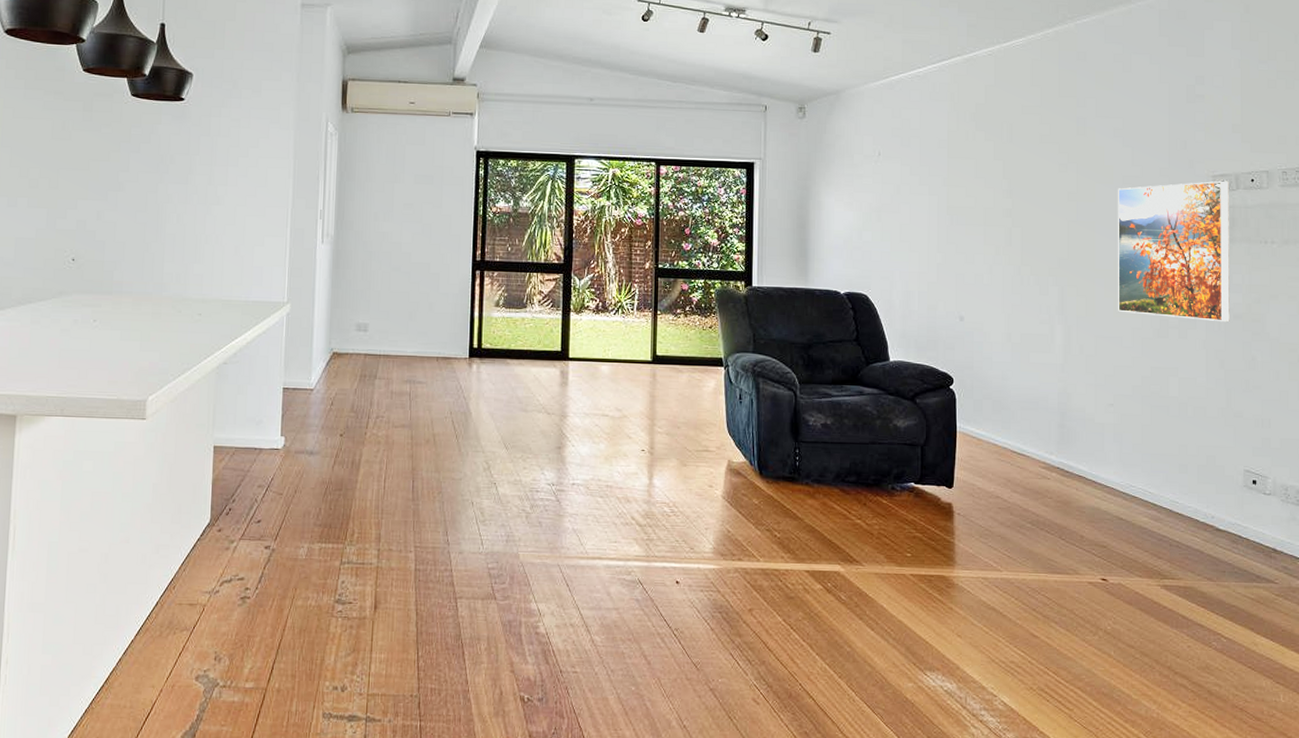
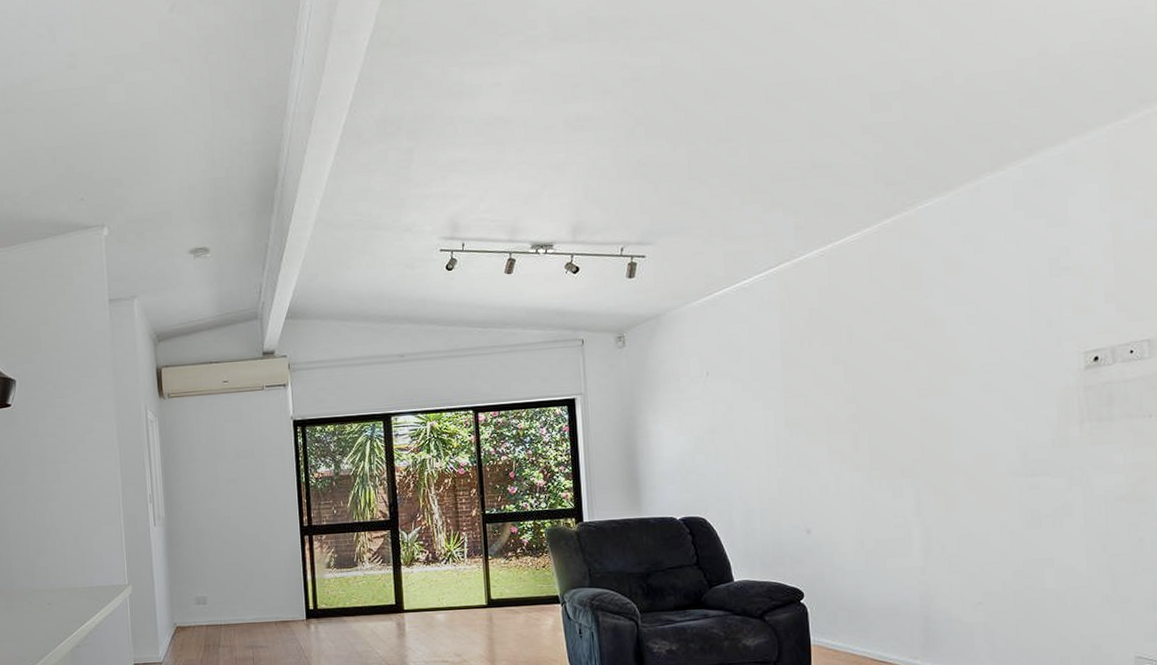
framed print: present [1118,180,1230,322] -> none [975,355,1111,507]

